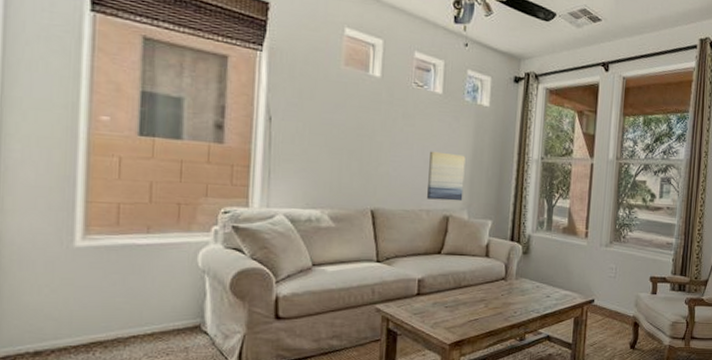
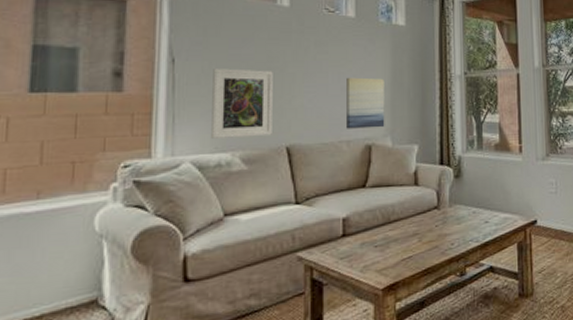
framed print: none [303,130,362,198] -> present [211,68,273,139]

